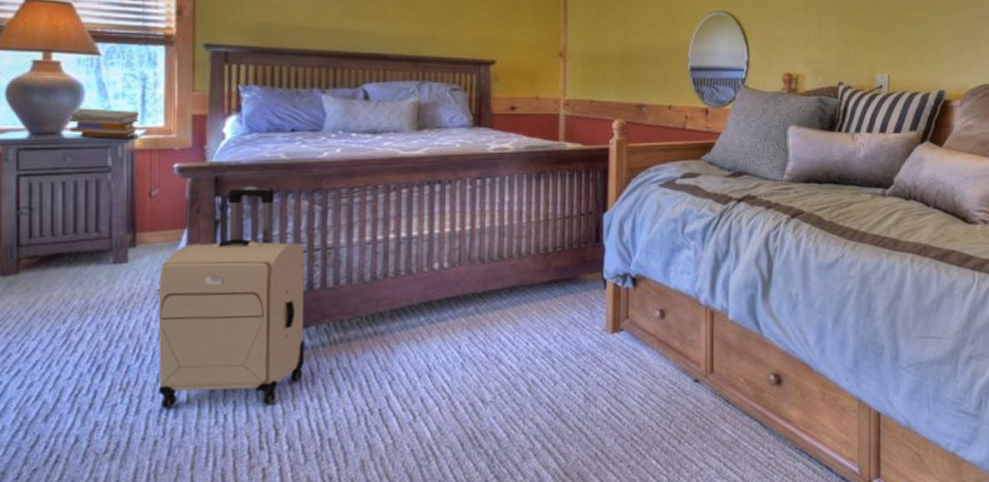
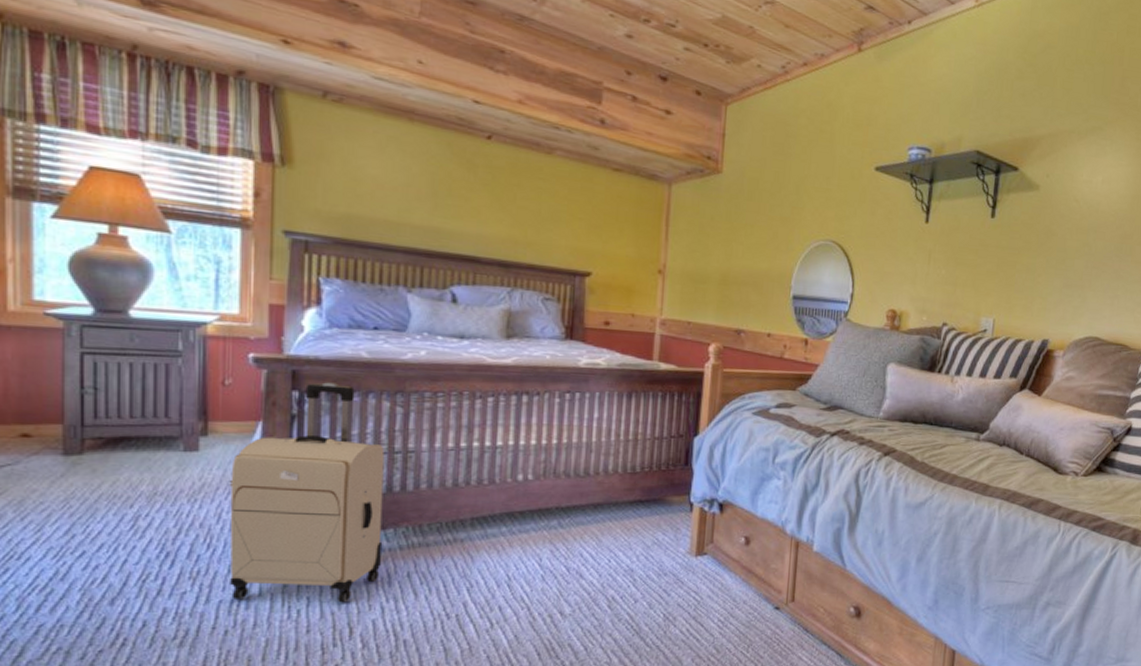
books: present [70,108,140,140] -> none [138,287,213,325]

